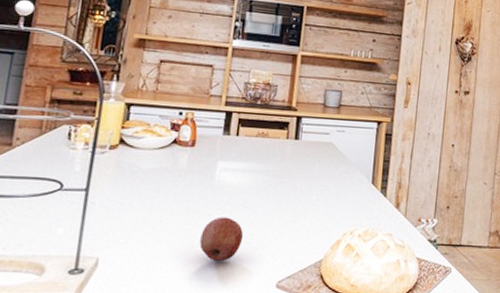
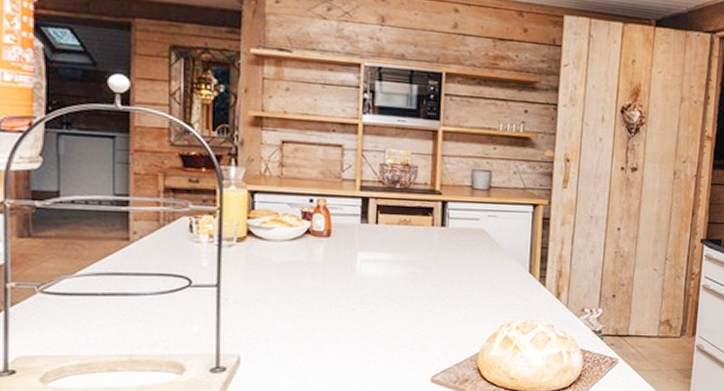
fruit: present [199,217,244,262] -> none [346,311,393,357]

